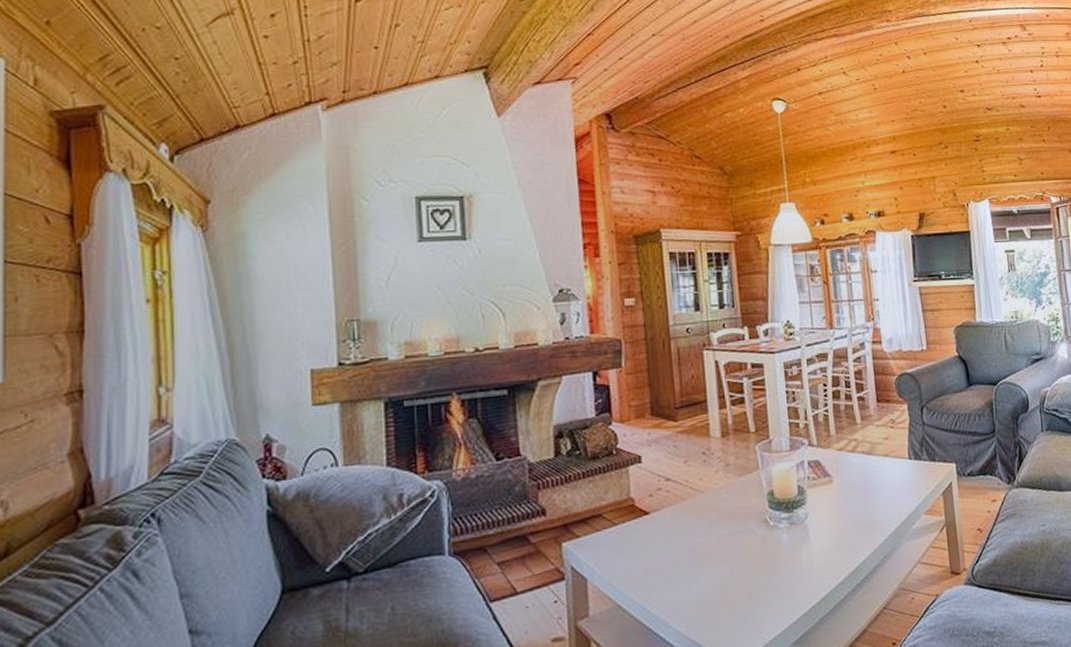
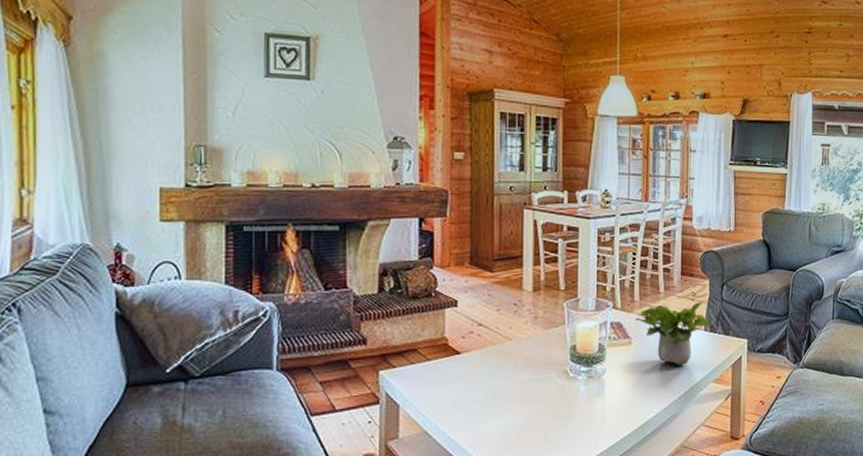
potted plant: none [834,428,916,501] -> present [635,302,712,366]

